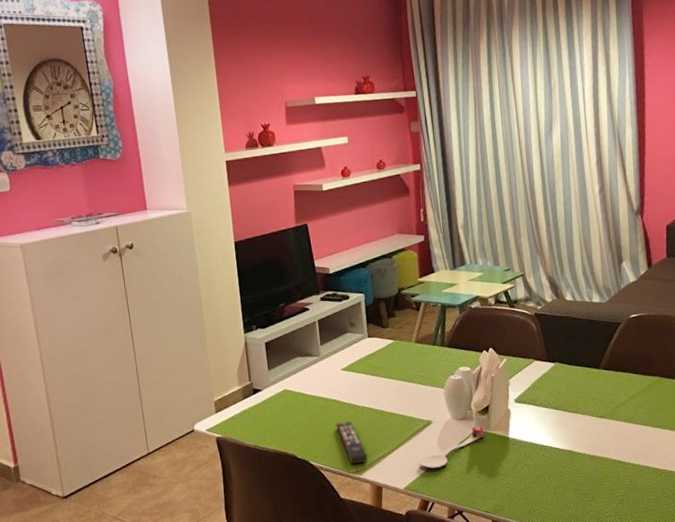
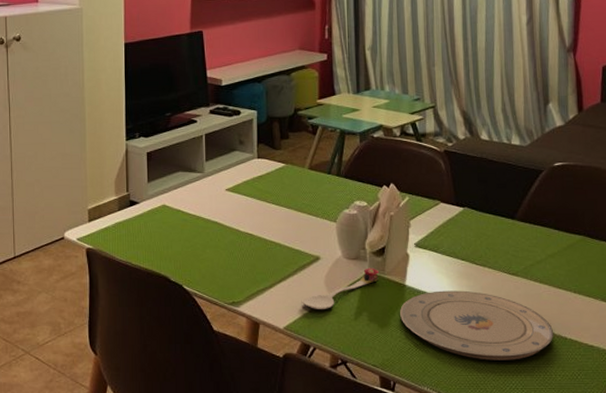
remote control: present [336,421,368,465] -> none [215,246,246,295]
plate: none [506,436,639,495] -> present [400,290,554,360]

